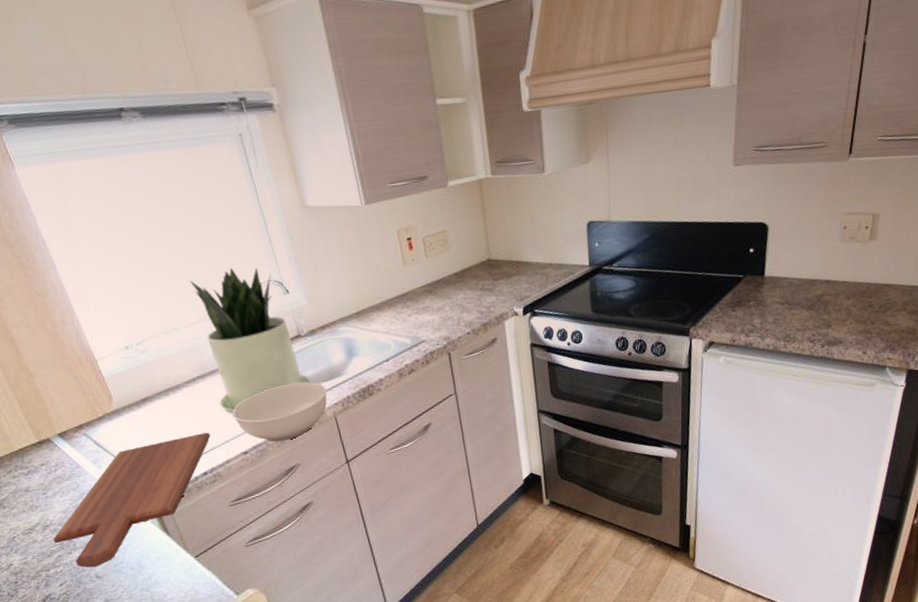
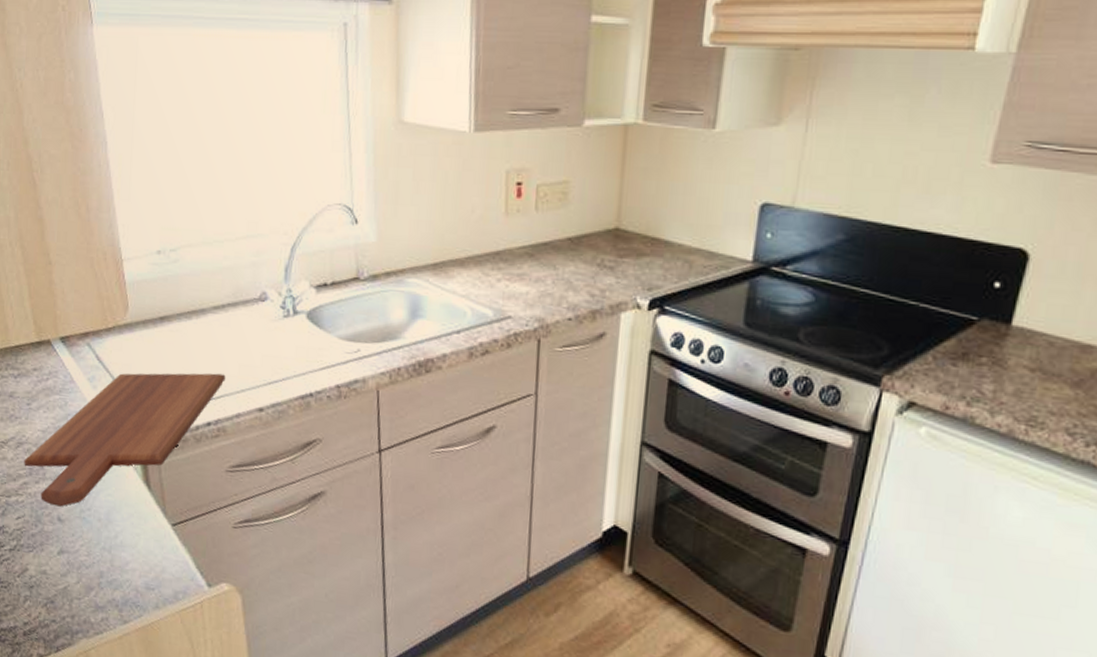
planter: present [189,268,312,413] -> none [245,181,360,357]
bowl: present [232,381,328,442] -> none [257,334,375,407]

